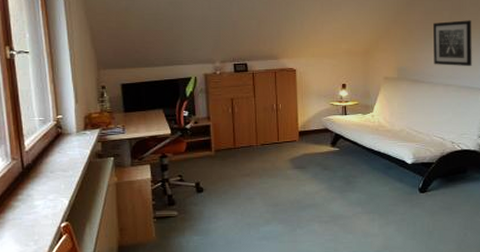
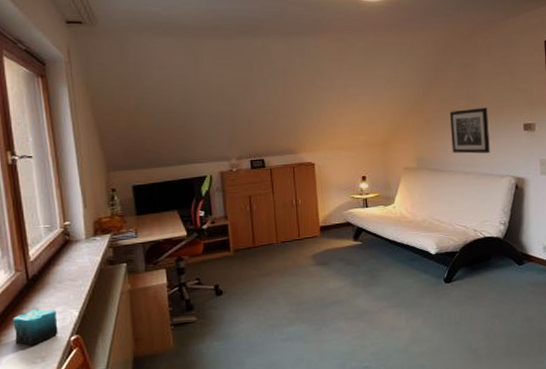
candle: none [9,195,49,230] -> present [13,308,58,346]

